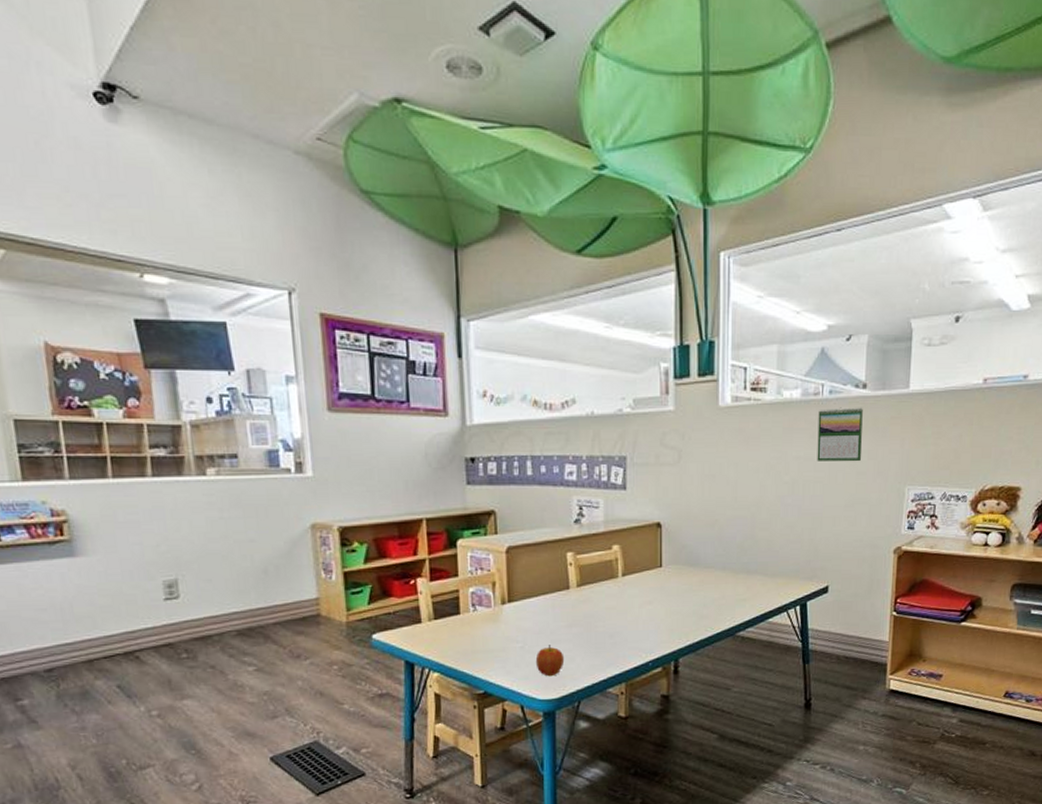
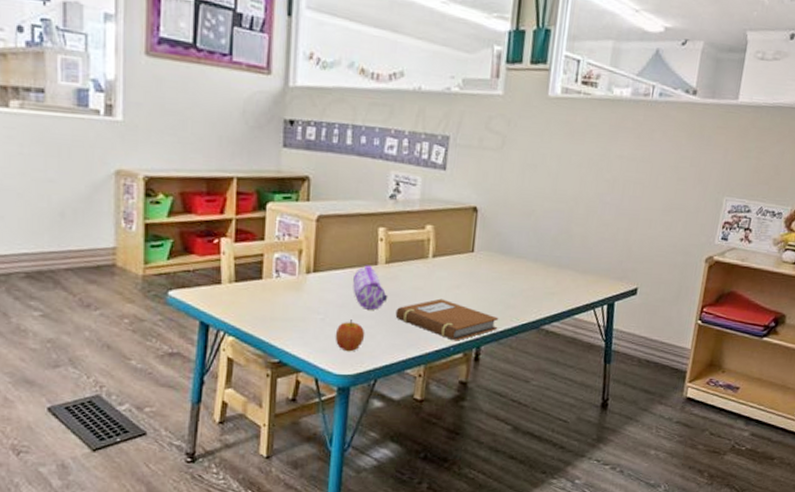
pencil case: none [546,590,583,634] -> present [352,265,388,310]
notebook: none [592,616,694,656] -> present [395,298,499,341]
calendar: present [817,407,863,462] -> none [639,110,691,168]

